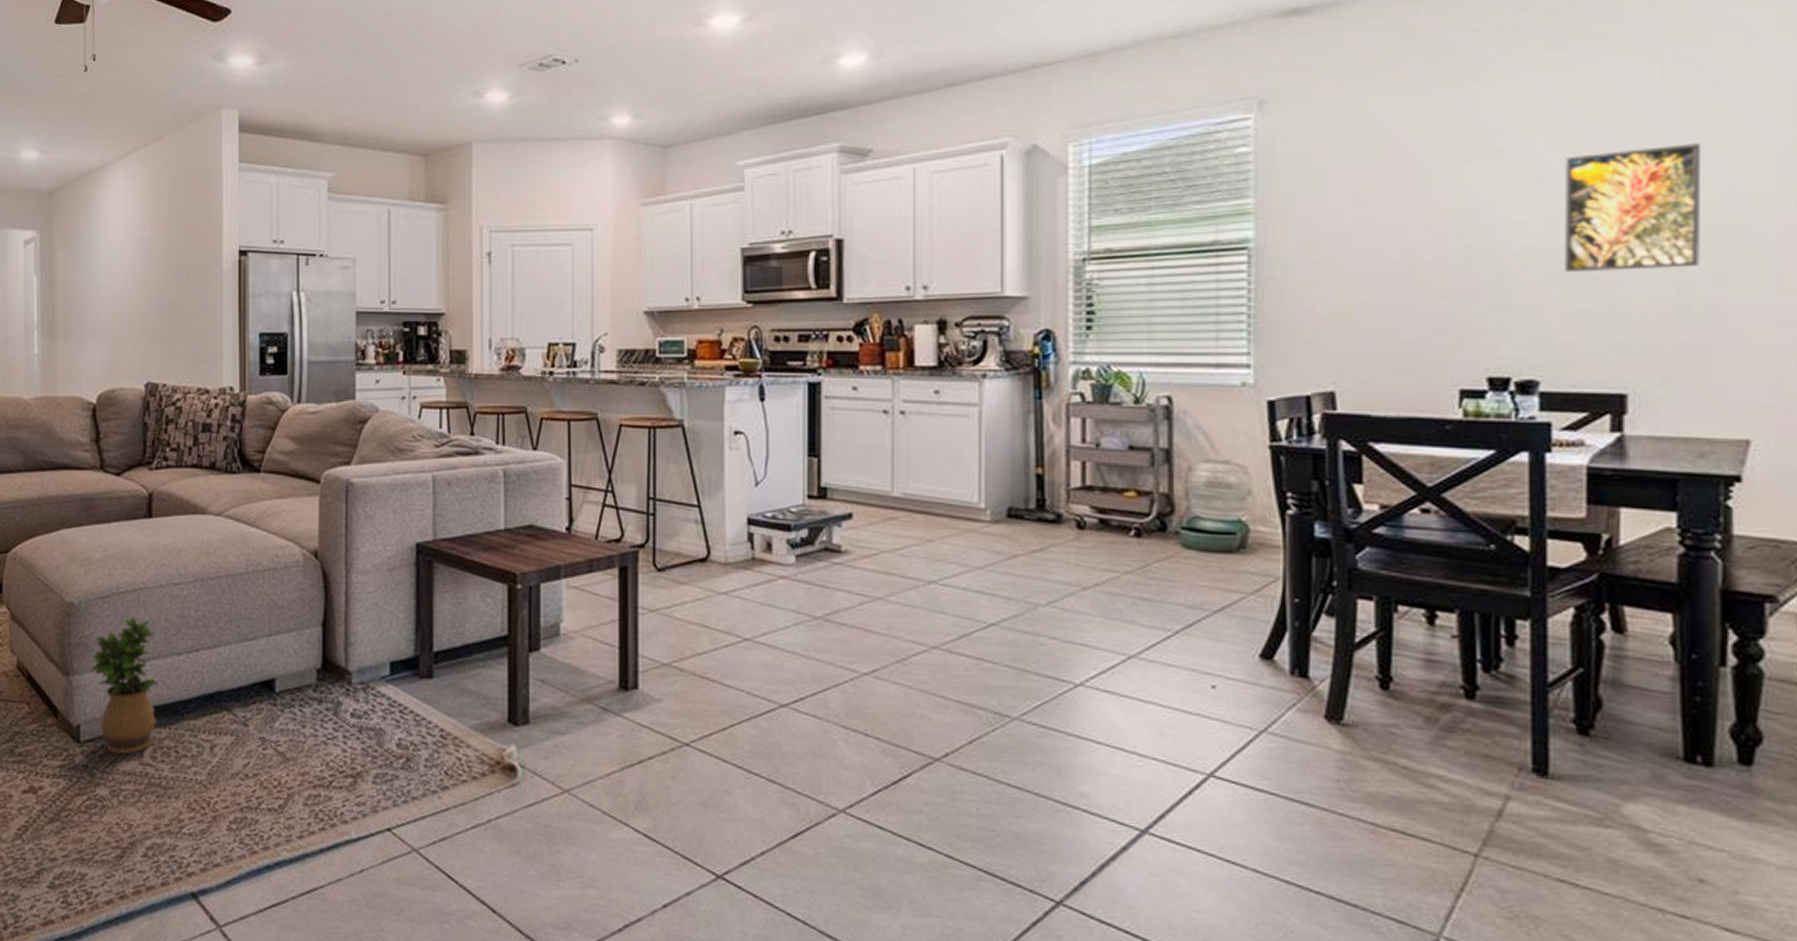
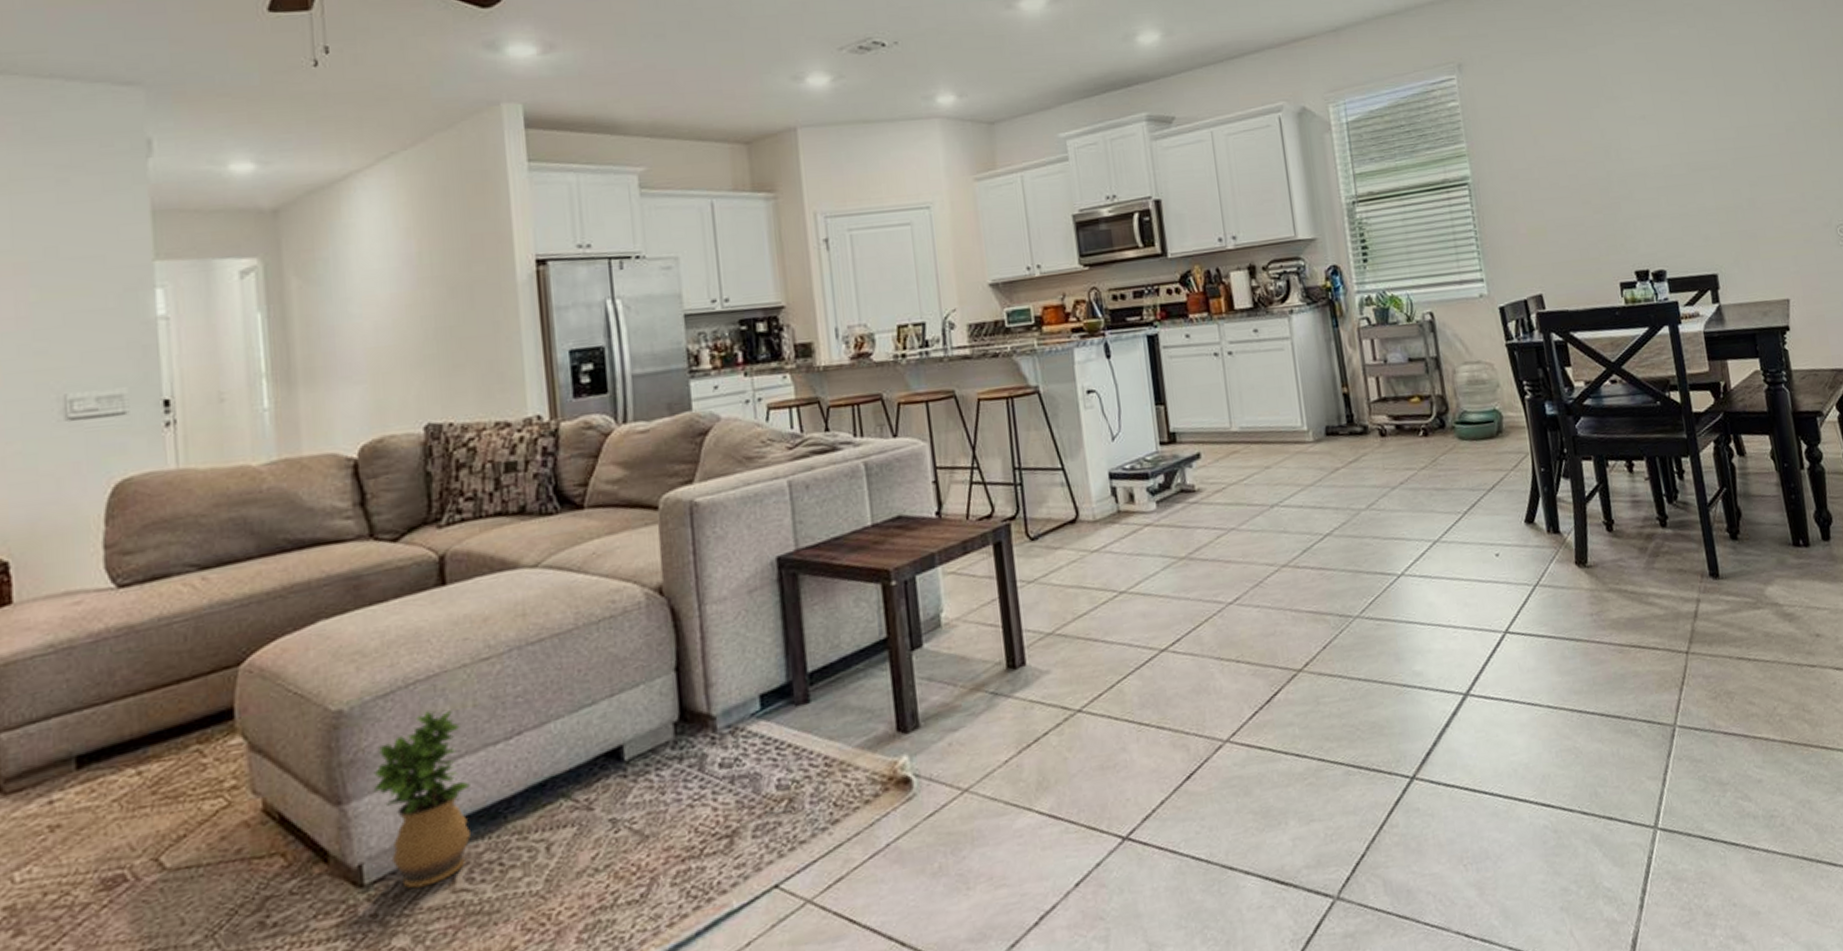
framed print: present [1563,143,1702,273] -> none [1654,87,1742,187]

